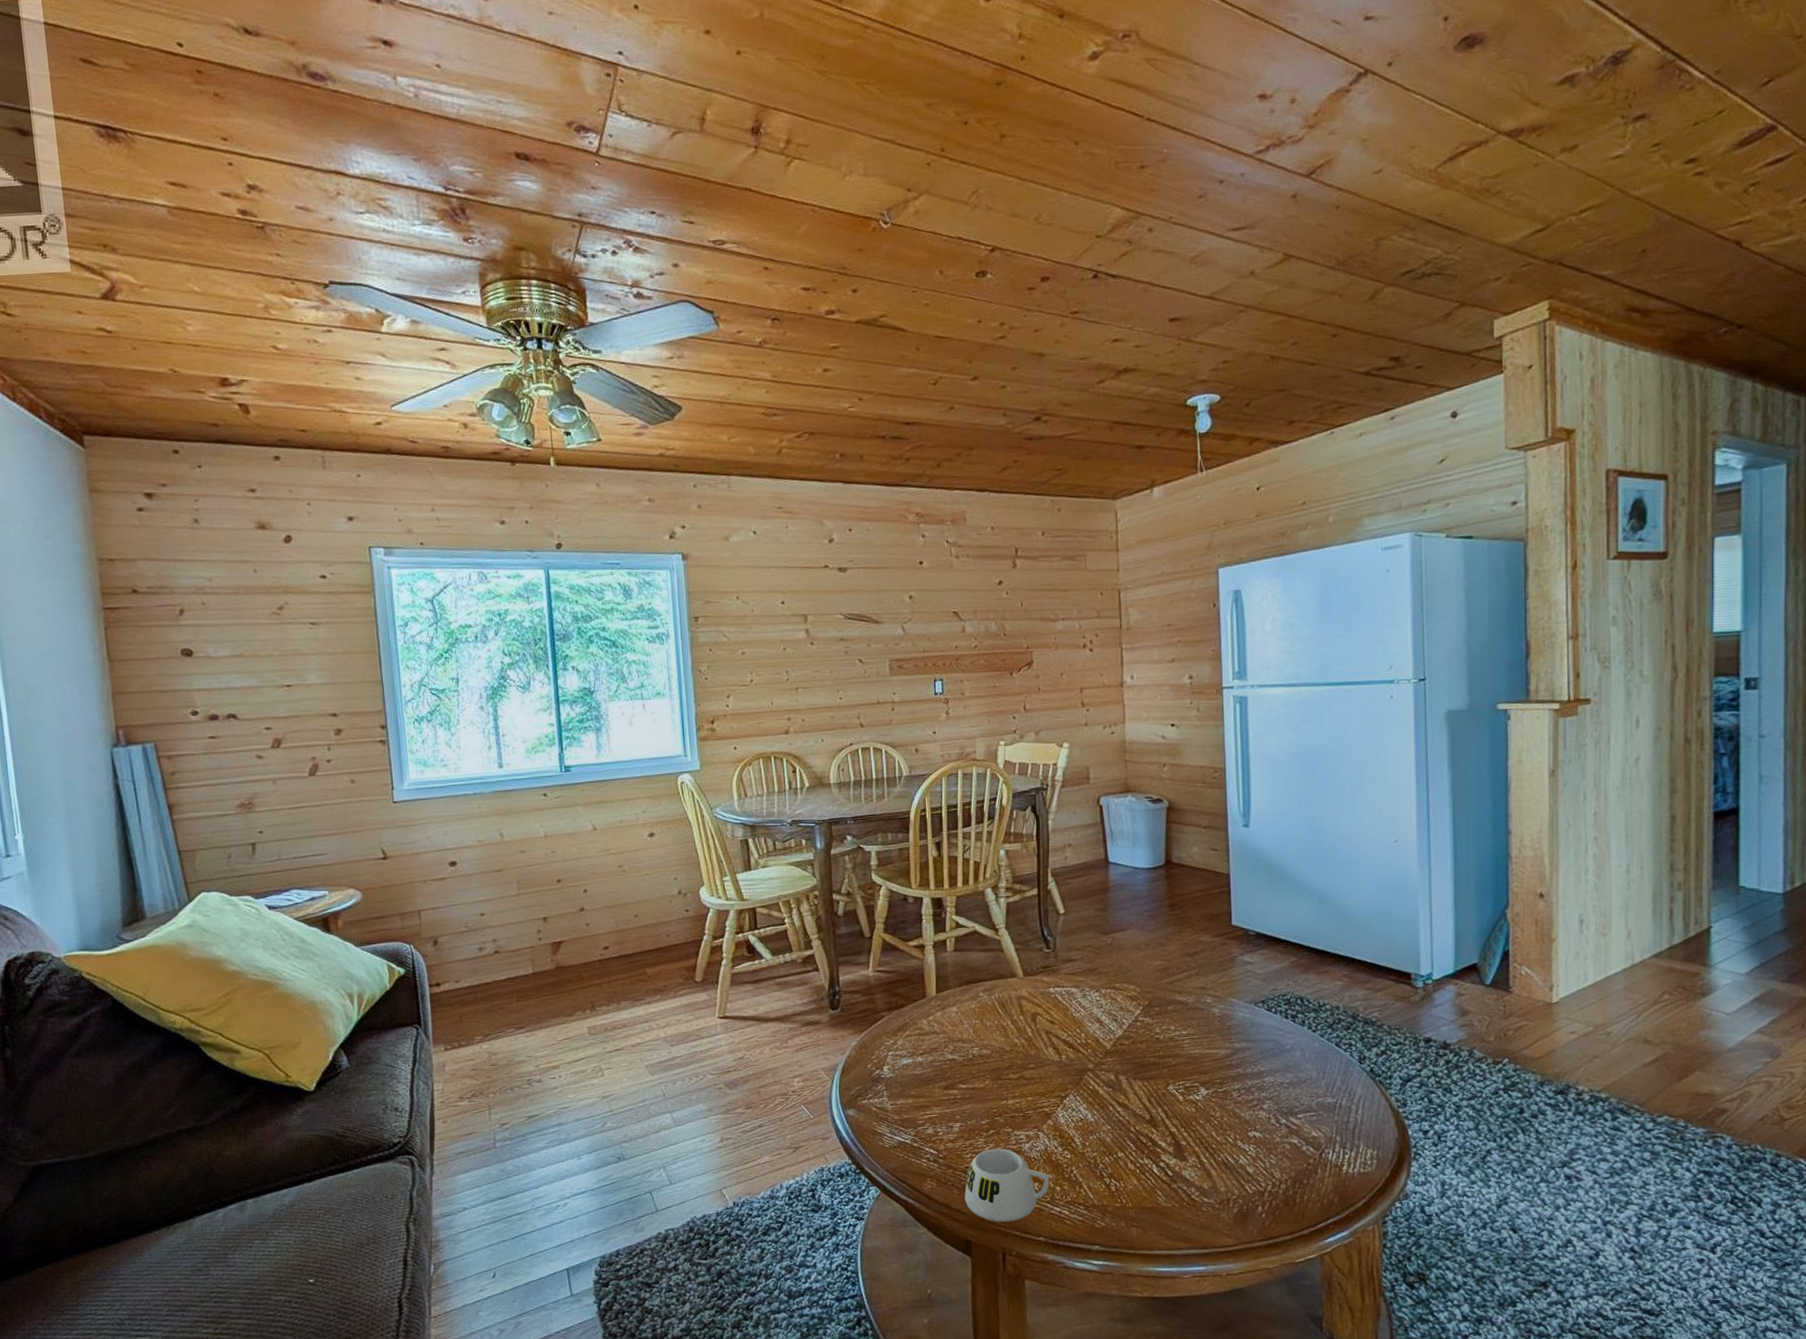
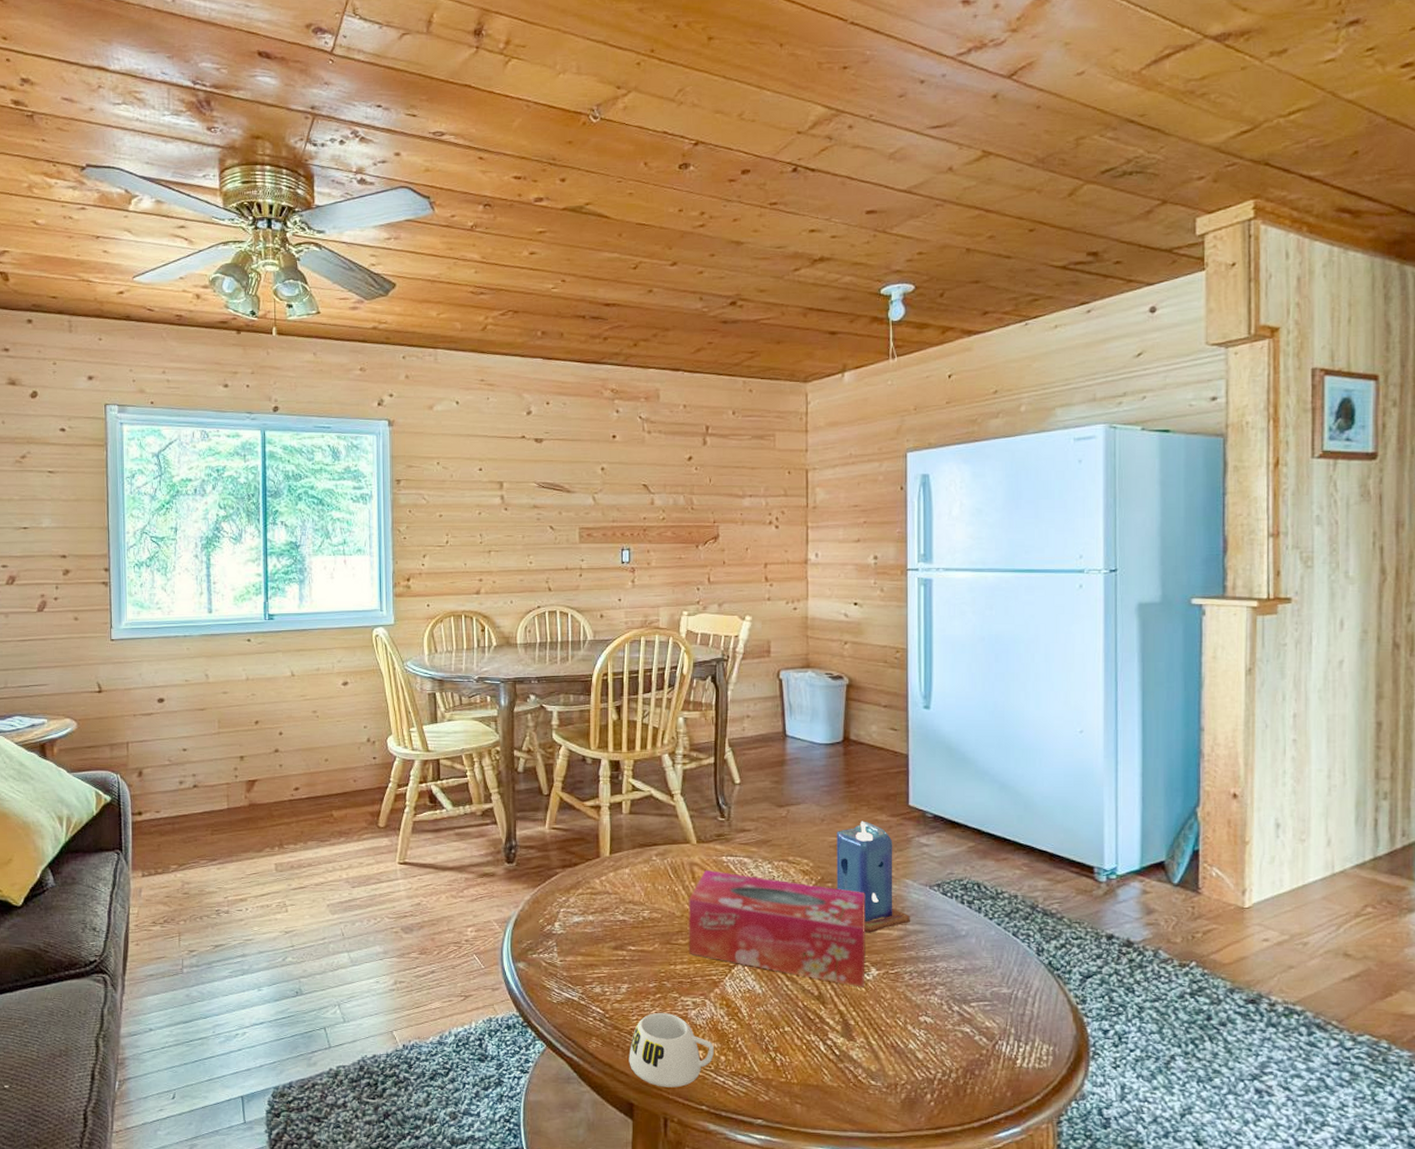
tissue box: none [1017,1002,1195,1108] -> present [688,869,865,987]
candle: none [1162,943,1237,1054] -> present [836,821,910,933]

